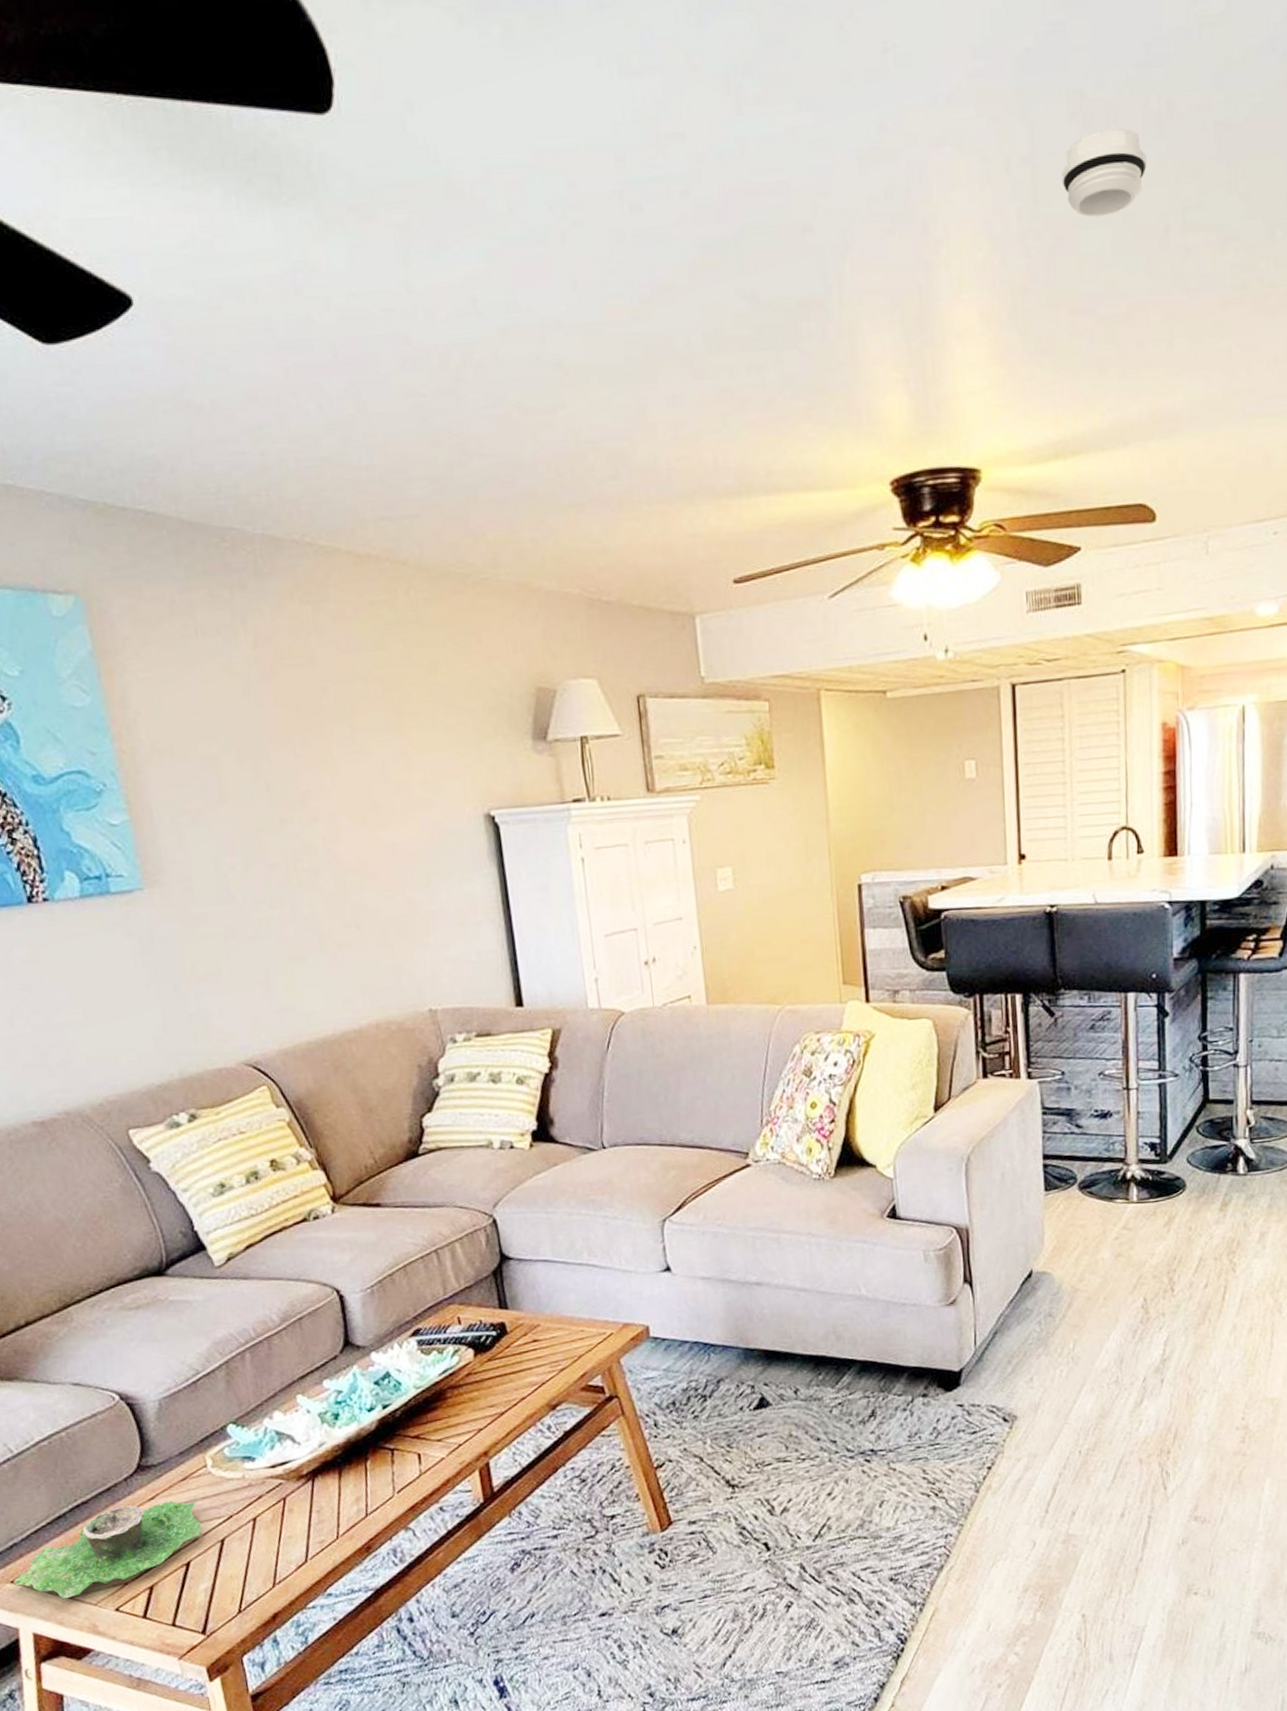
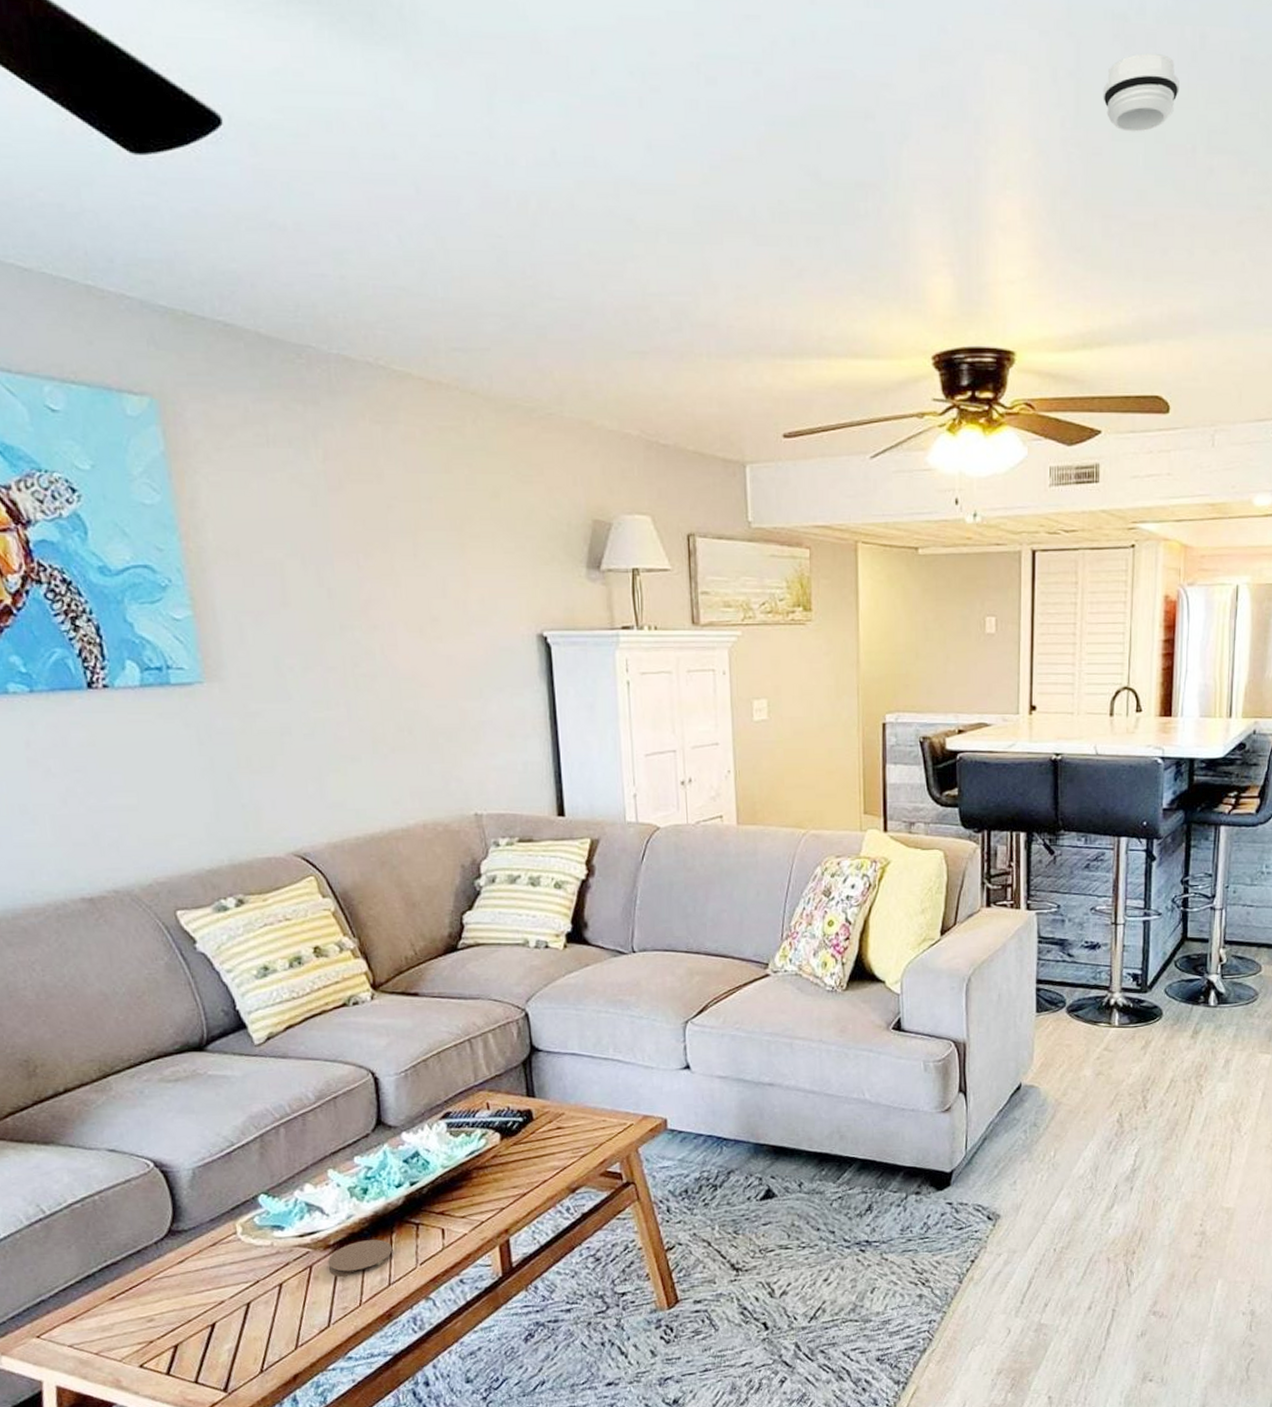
succulent planter: present [14,1500,201,1599] -> none [40,1264,228,1355]
coaster: none [301,1467,368,1510] -> present [327,1239,393,1278]

